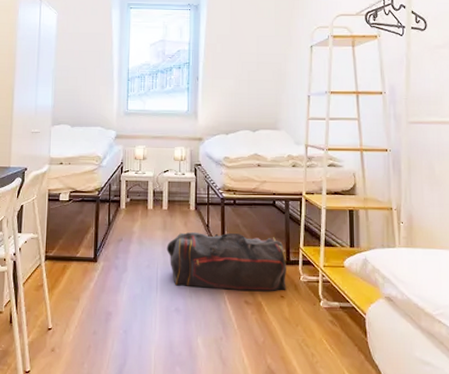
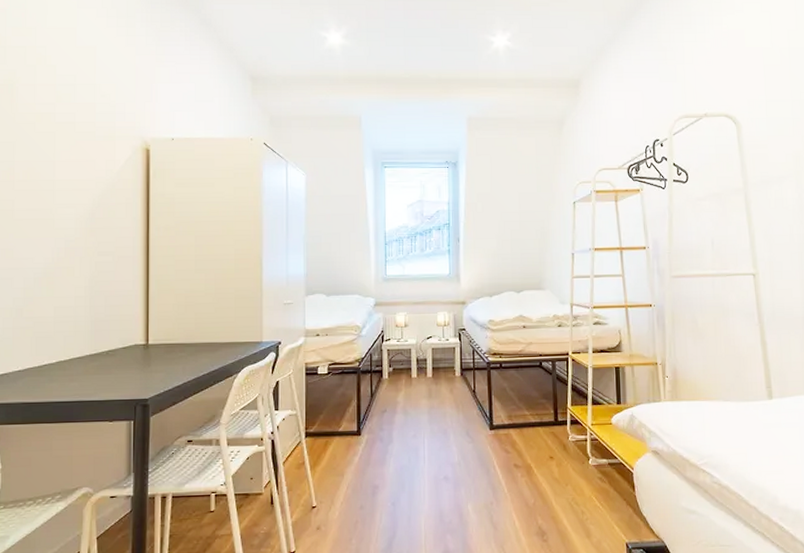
duffel bag: present [166,231,286,292] -> none [432,397,555,455]

